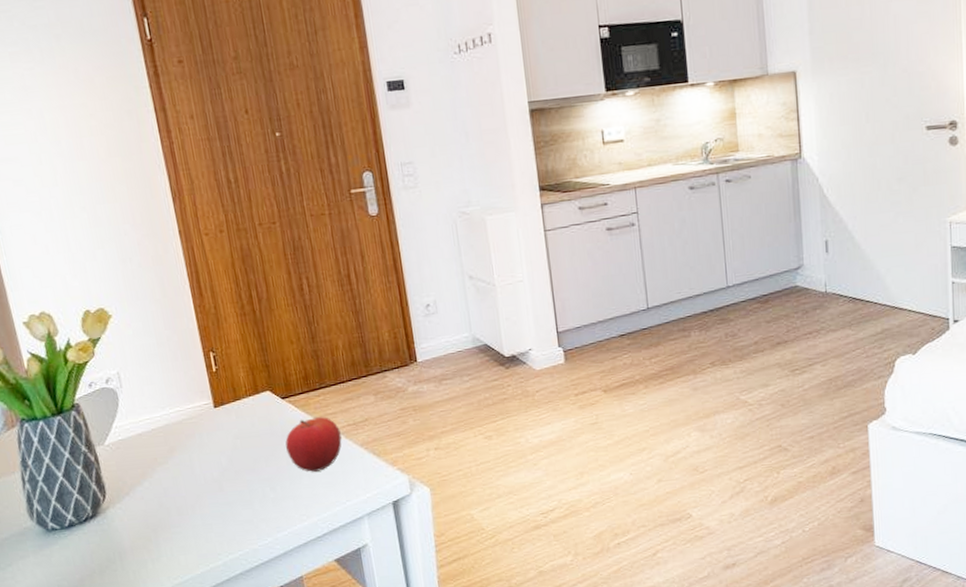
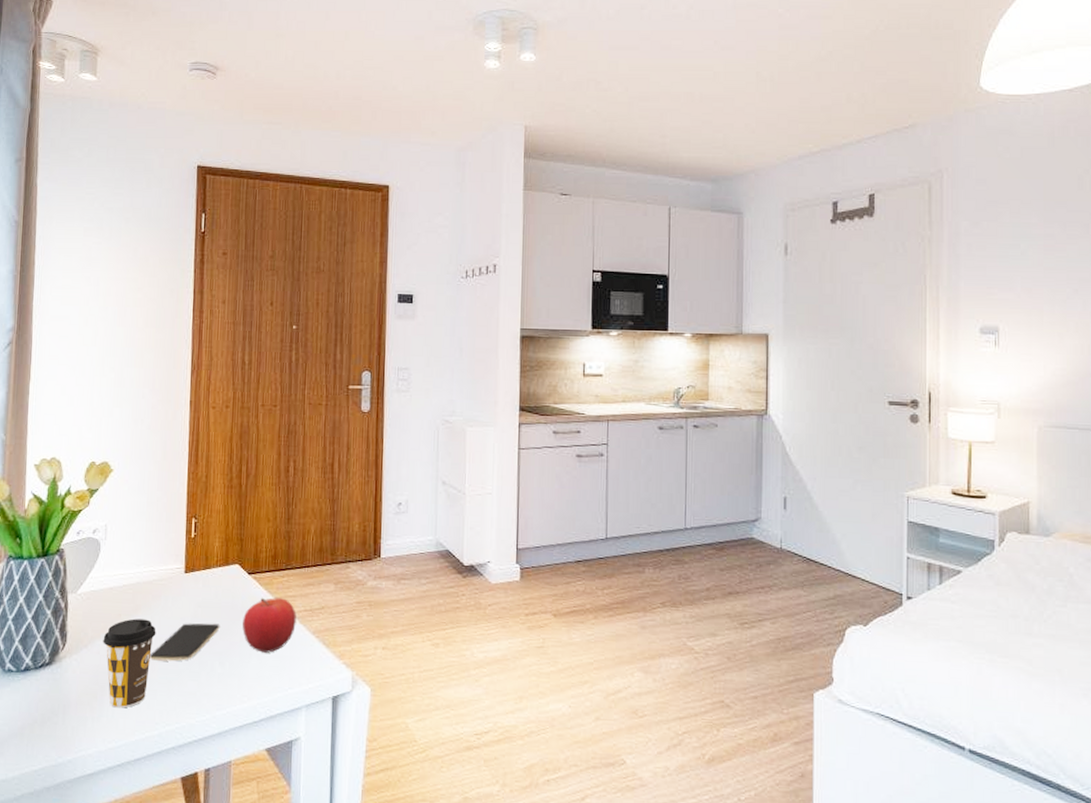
coffee cup: none [143,458,202,547] -> present [103,618,156,708]
smartphone: none [196,451,264,497] -> present [149,623,220,662]

